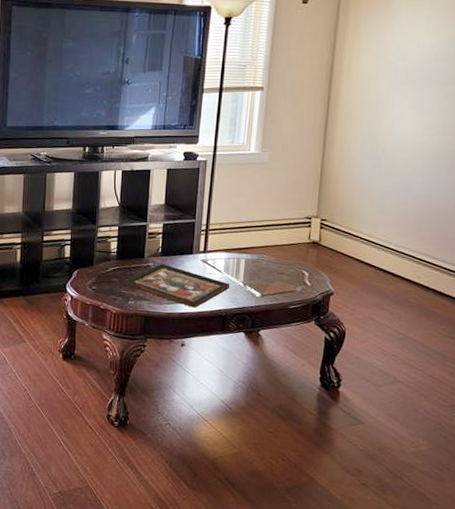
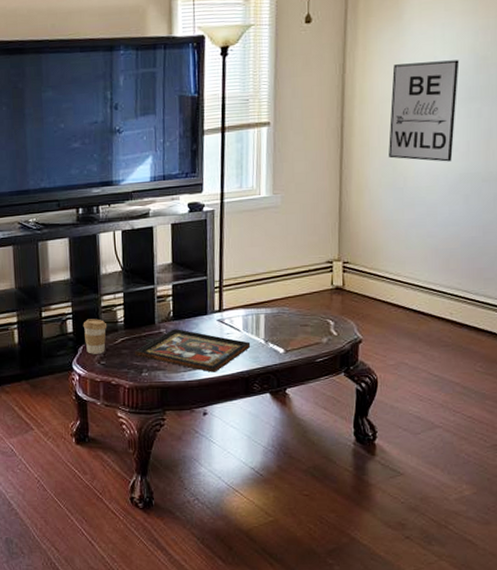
coffee cup: none [79,247,101,280] -> present [83,318,108,354]
wall art: none [370,47,441,138] -> present [389,60,460,162]

